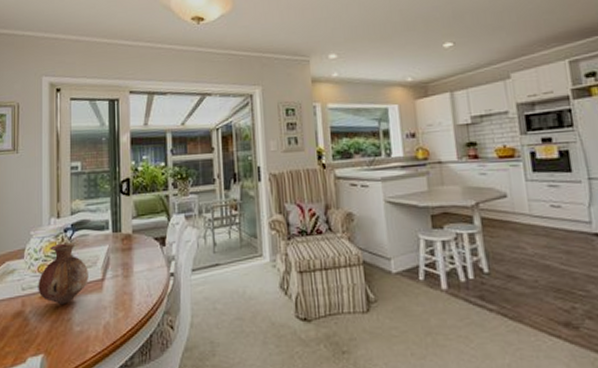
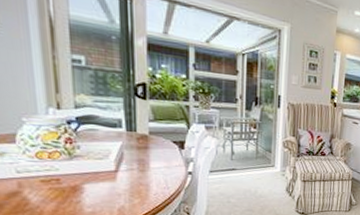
vase: present [38,242,89,305] -> none [37,133,100,189]

